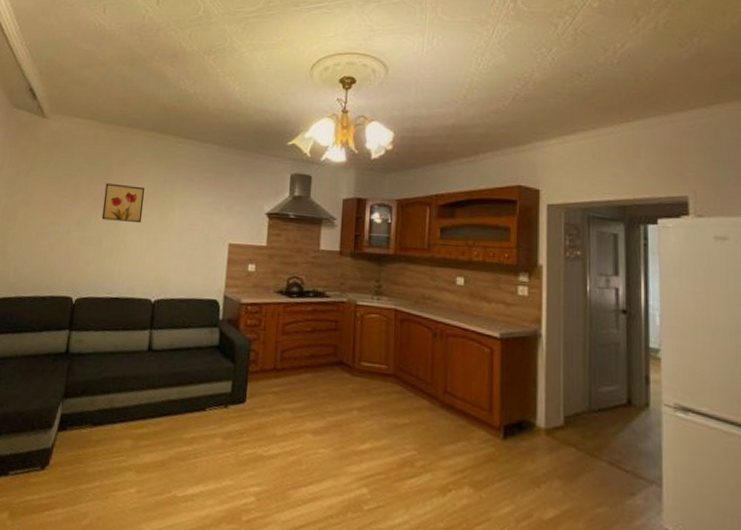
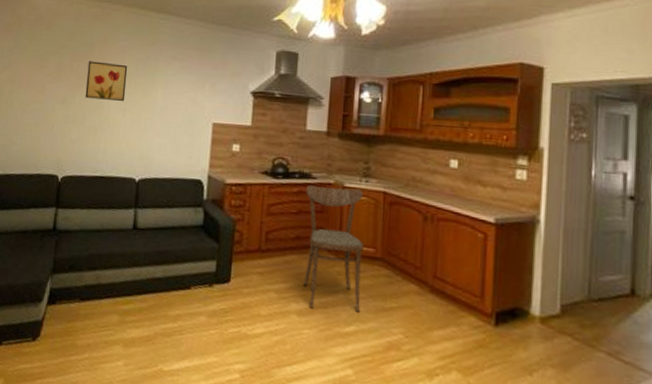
dining chair: none [318,303,377,429] -> present [303,184,364,312]

